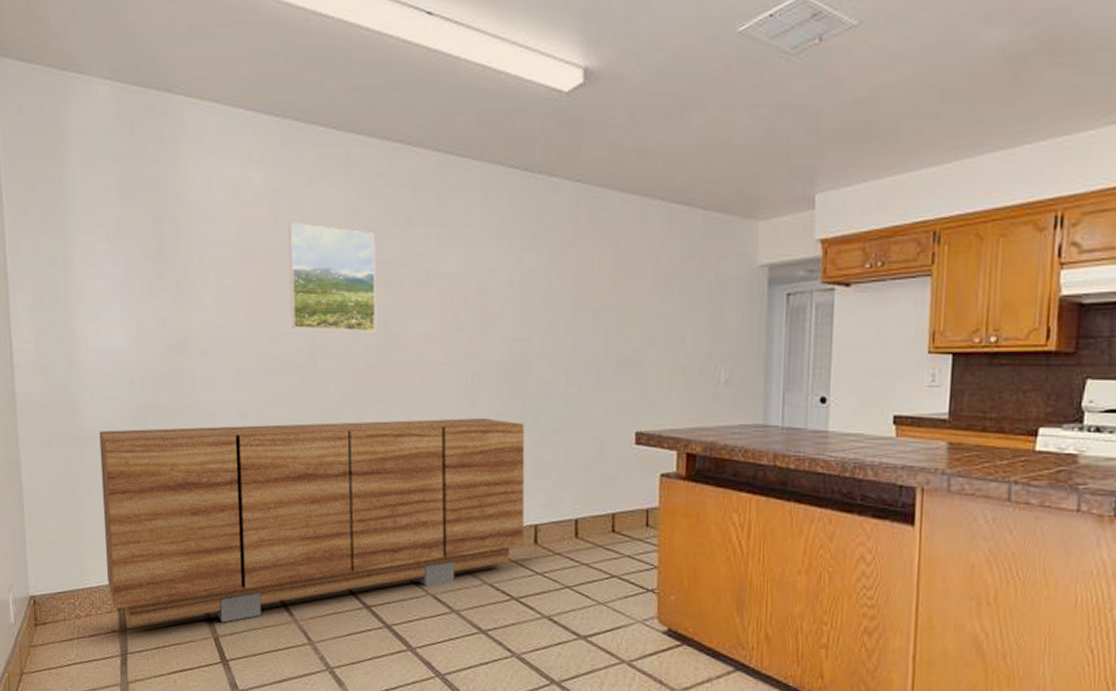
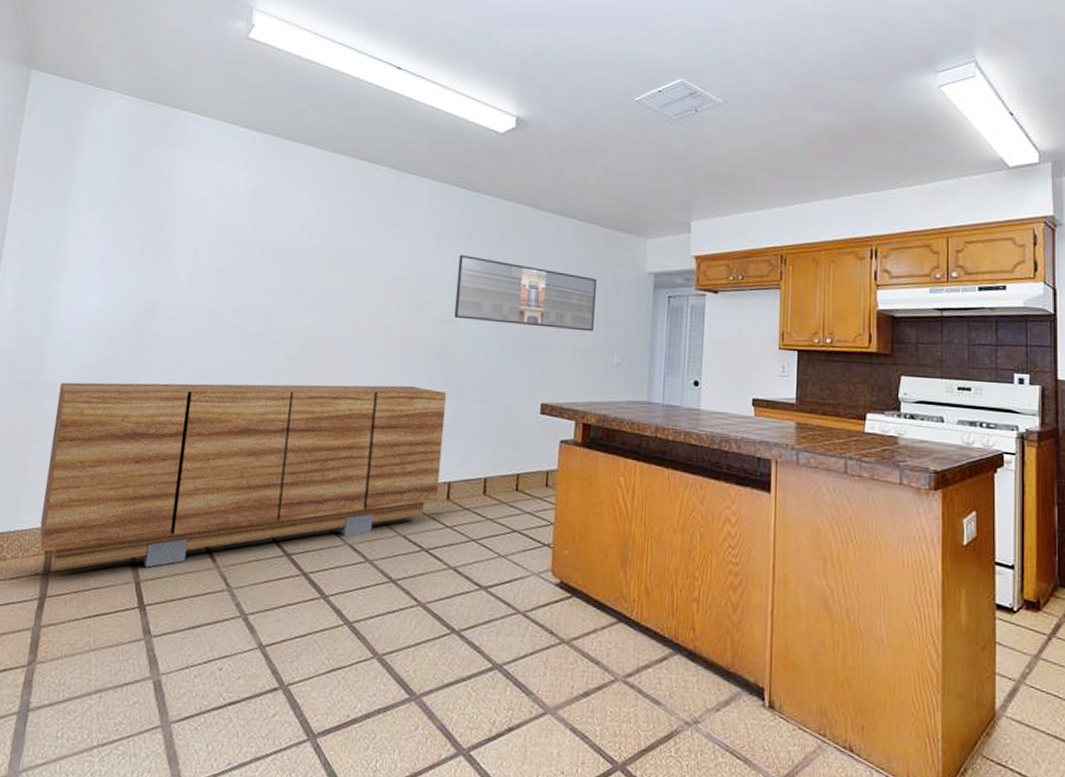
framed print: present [288,223,377,332] -> none [252,216,336,309]
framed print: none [525,255,696,343] -> present [454,254,597,332]

